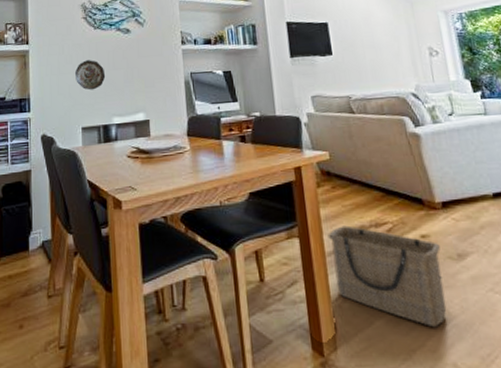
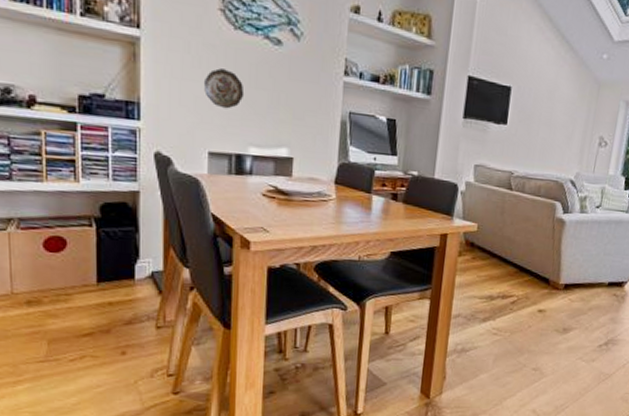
basket: present [327,225,447,328] -> none [454,294,552,383]

